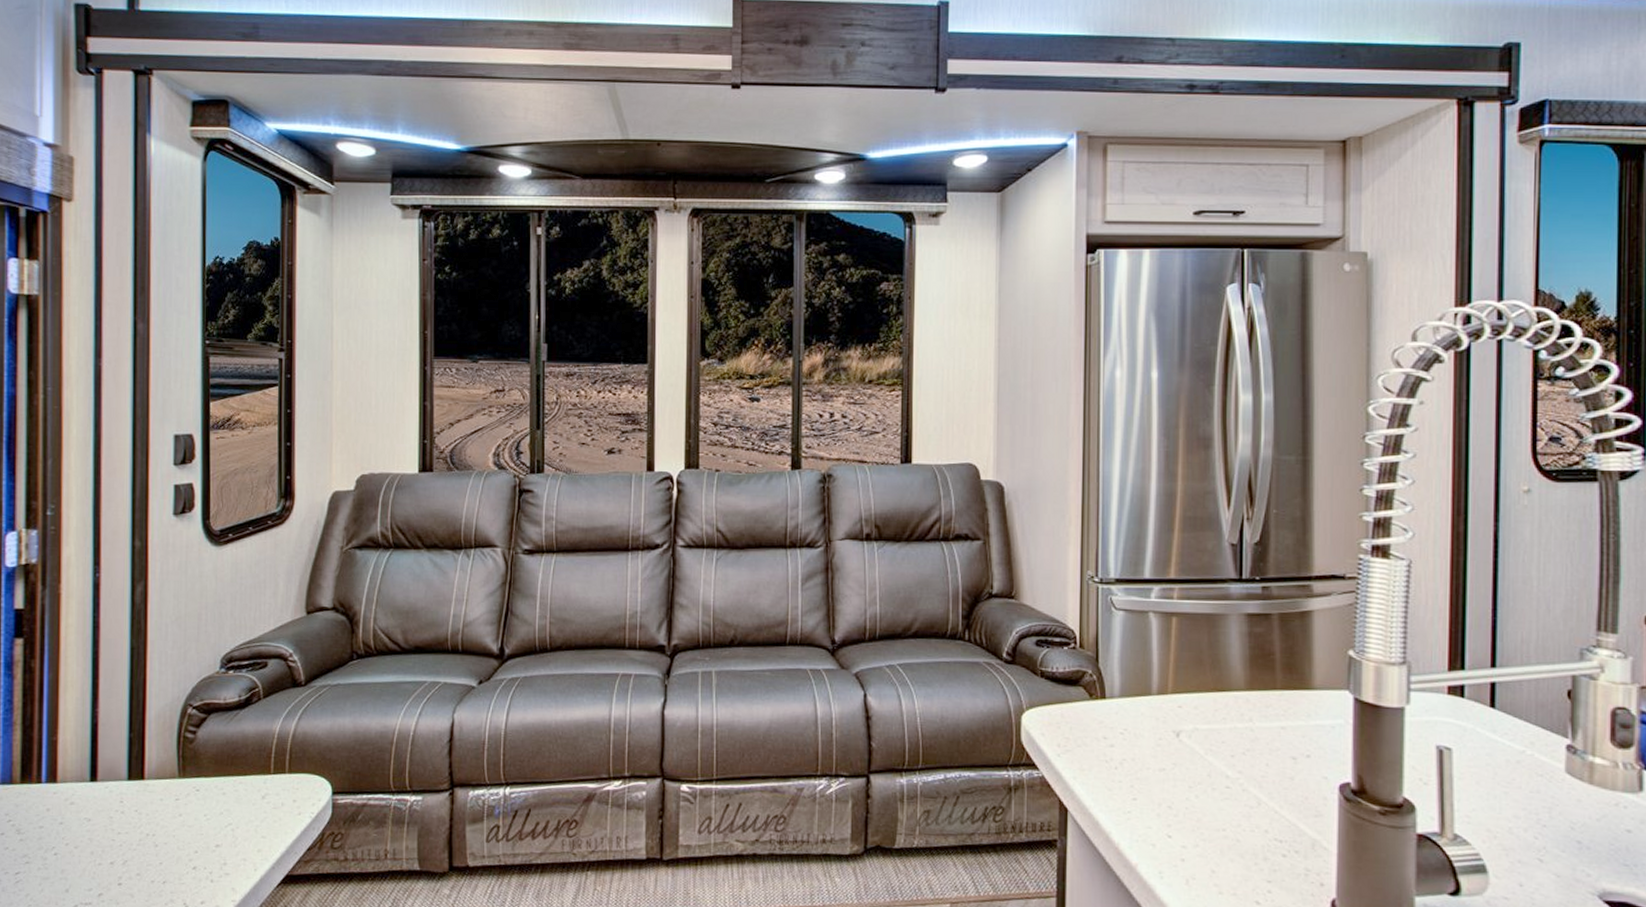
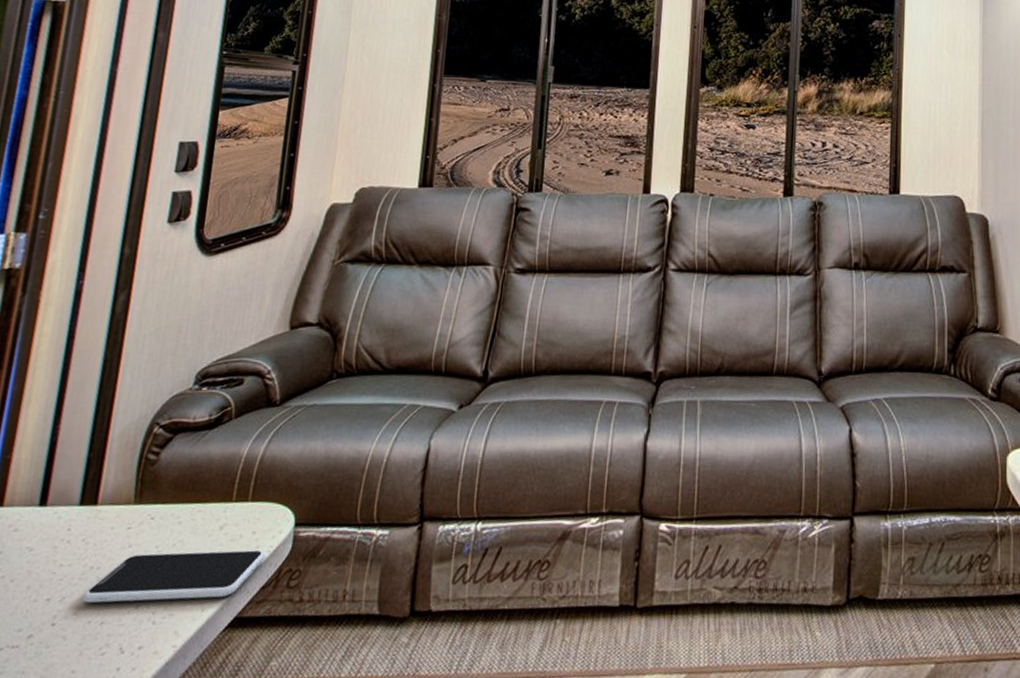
smartphone: none [143,815,308,866] -> present [82,549,266,604]

